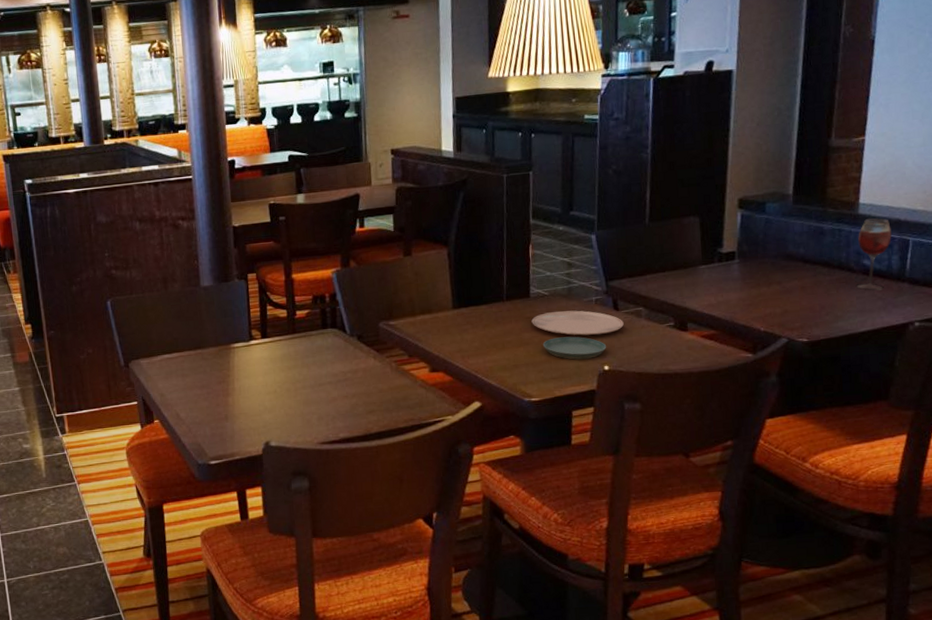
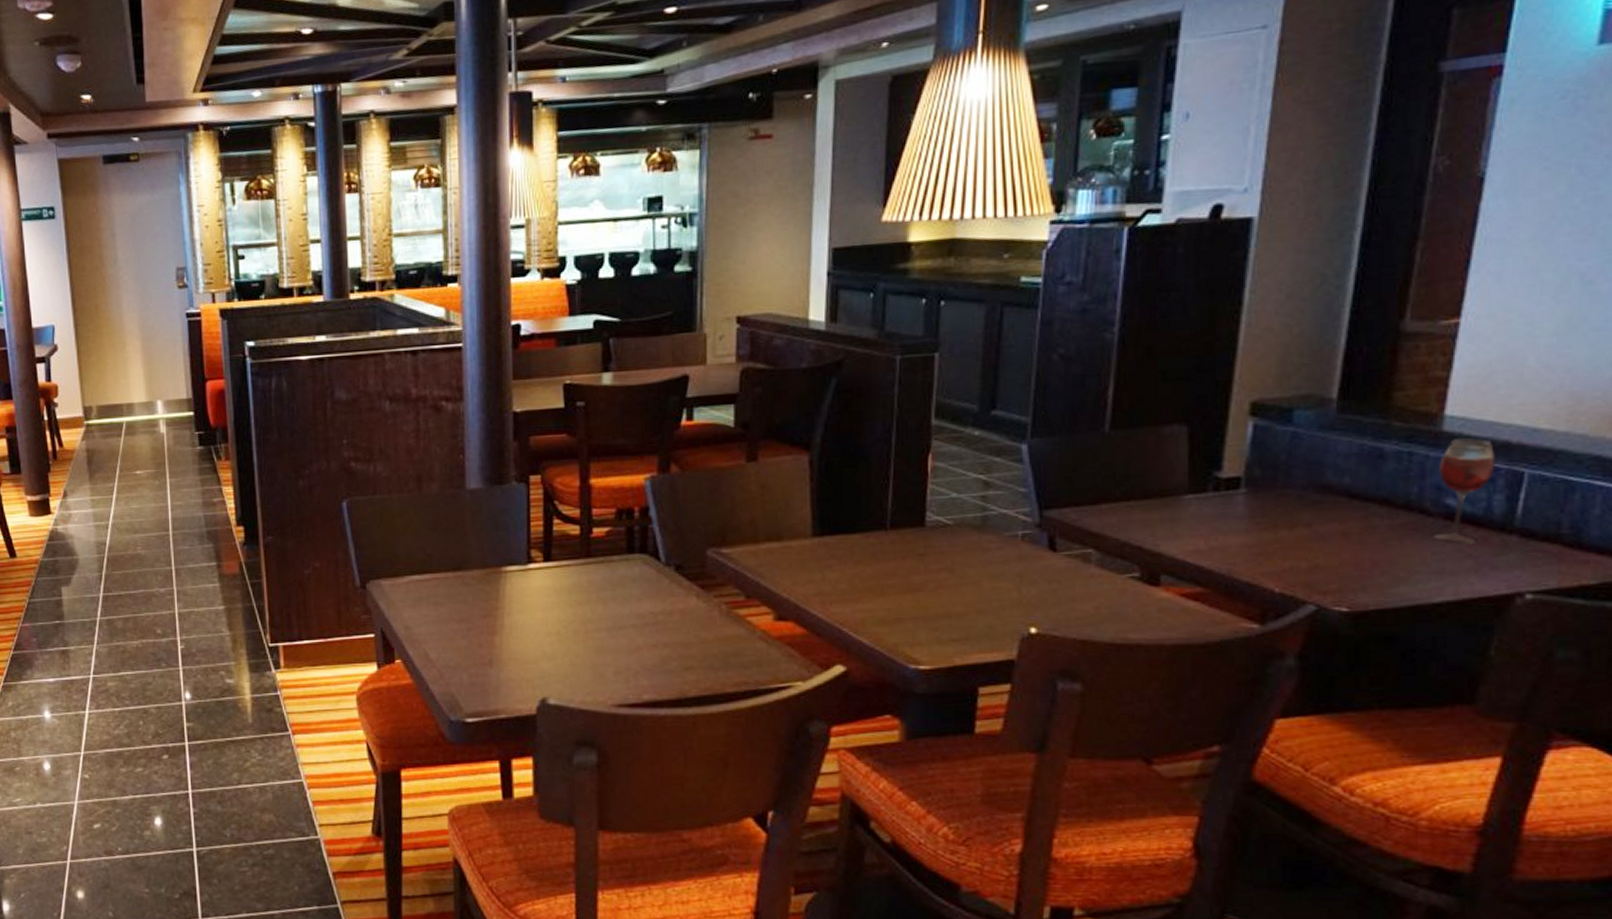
plate: present [531,310,624,336] -> none [925,548,1063,584]
saucer: present [542,336,607,360] -> none [940,584,1036,616]

